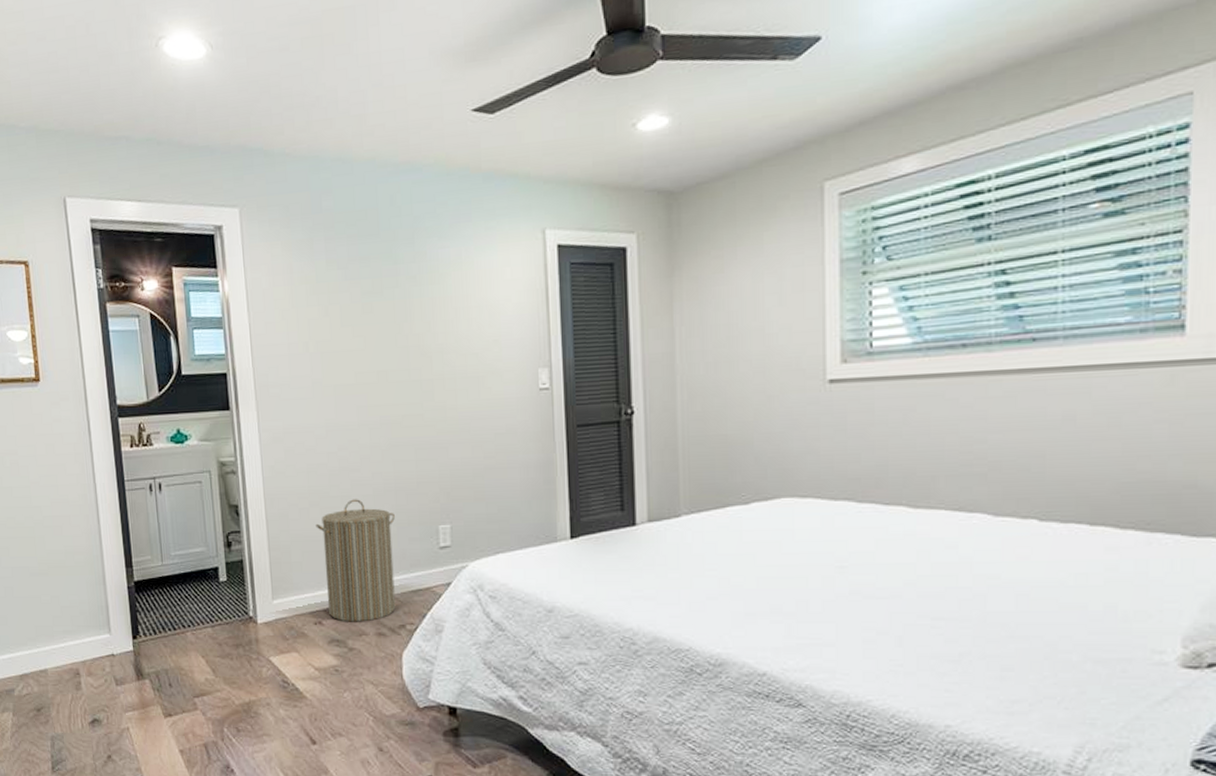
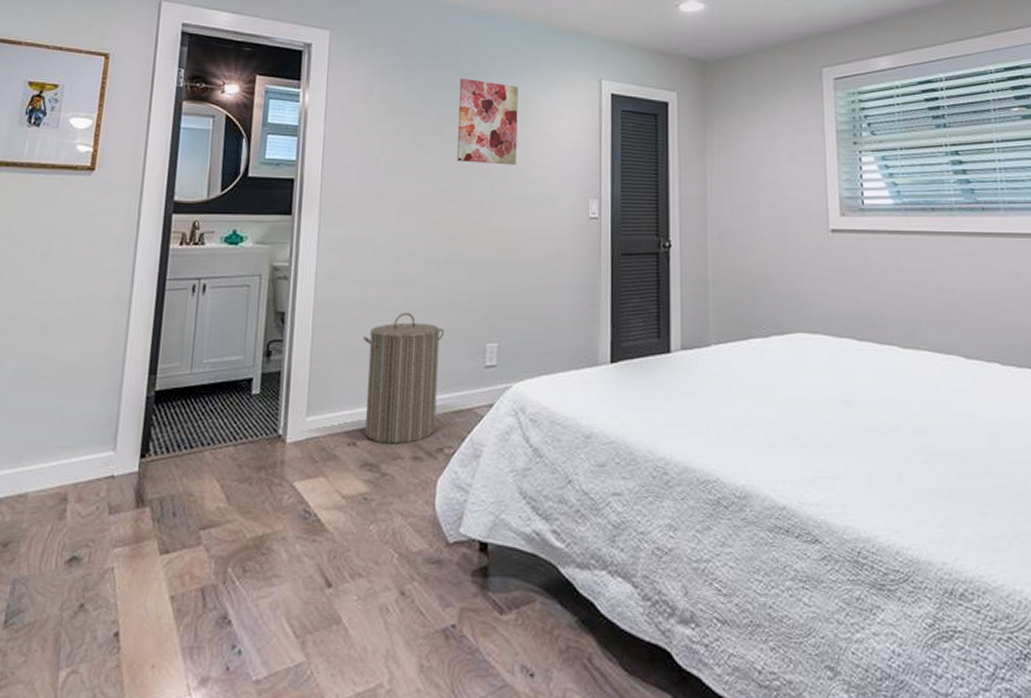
wall art: none [384,245,454,340] -> present [456,78,519,165]

